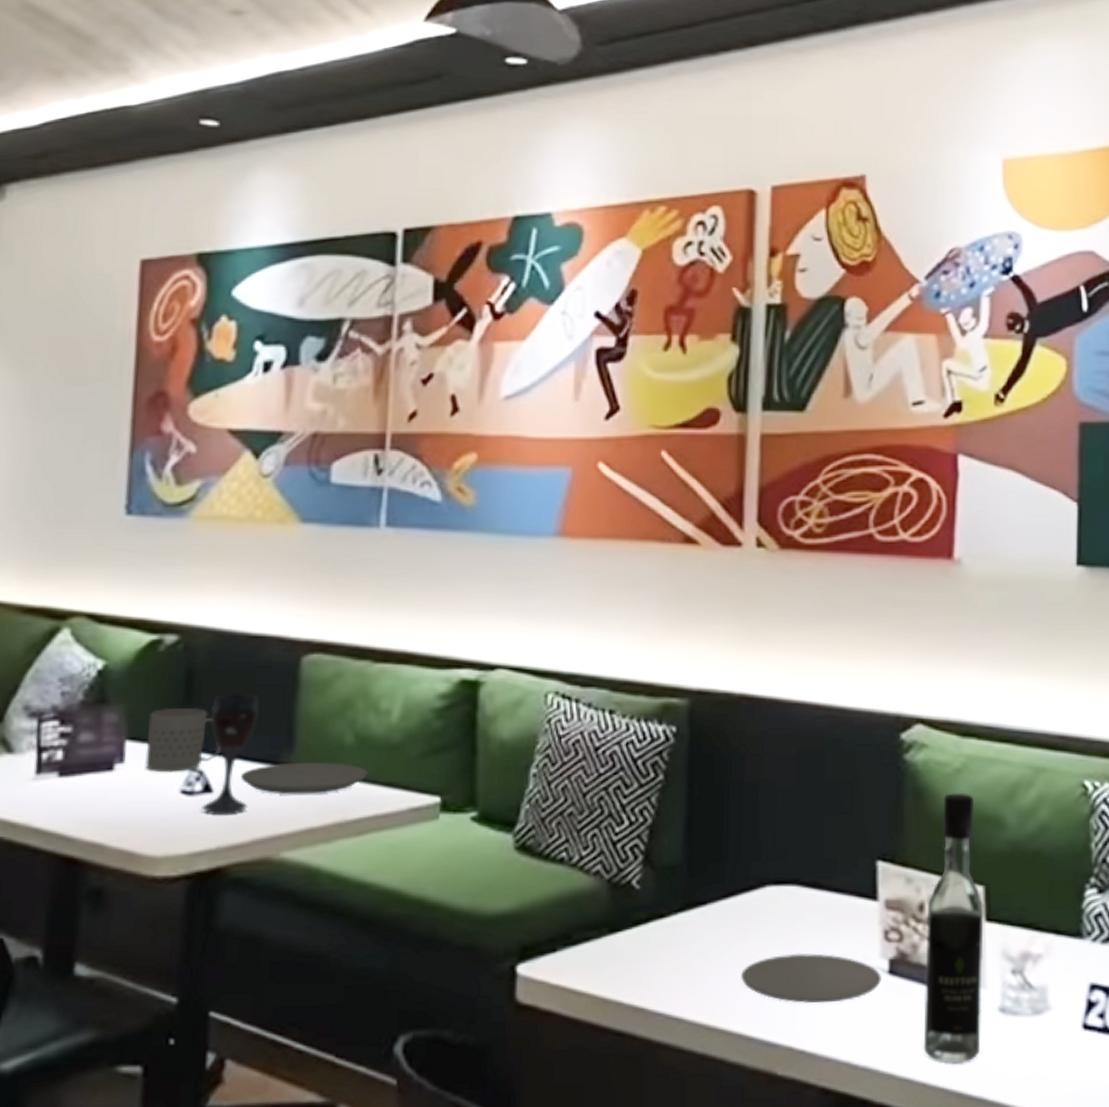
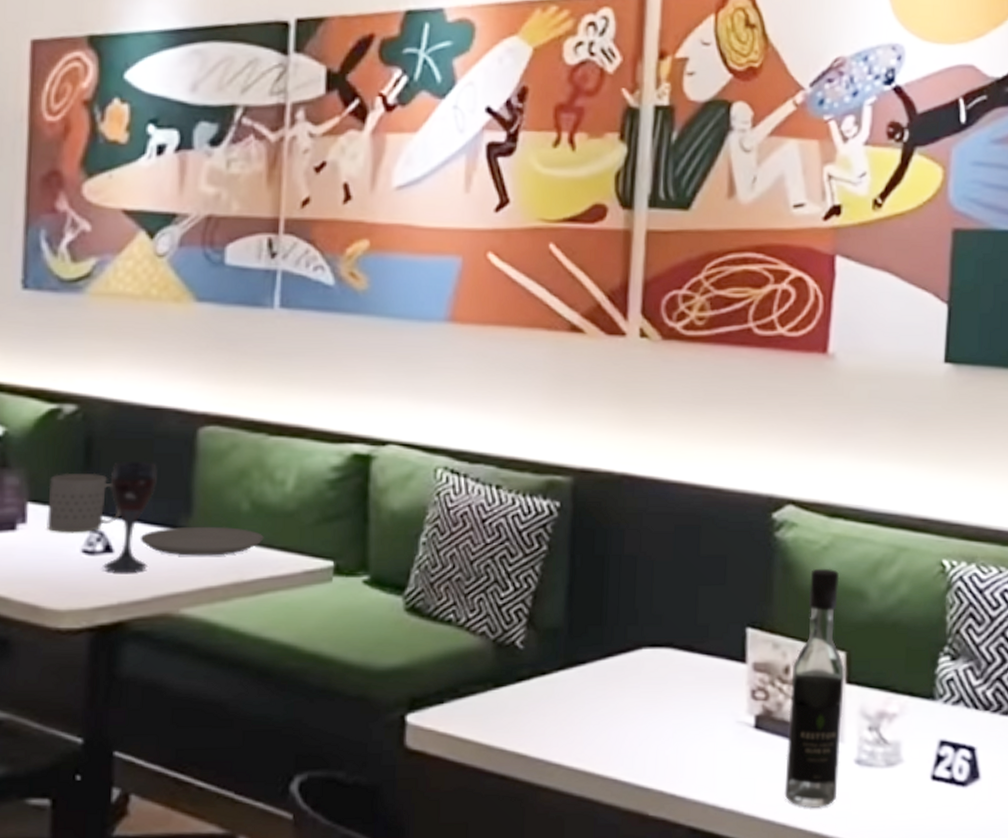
plate: present [741,952,883,1004] -> none [617,708,749,754]

